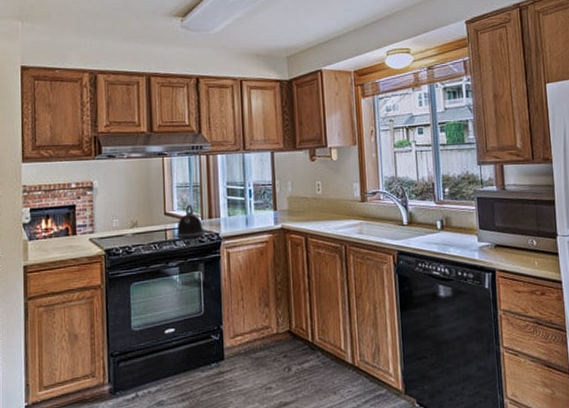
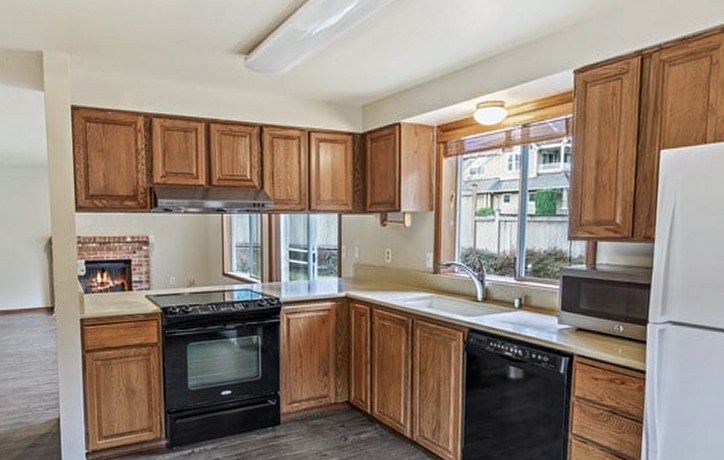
kettle: present [176,204,204,238] -> none [234,265,264,301]

